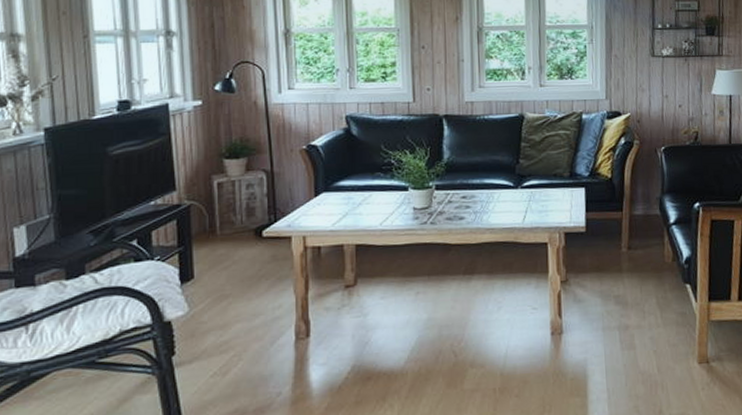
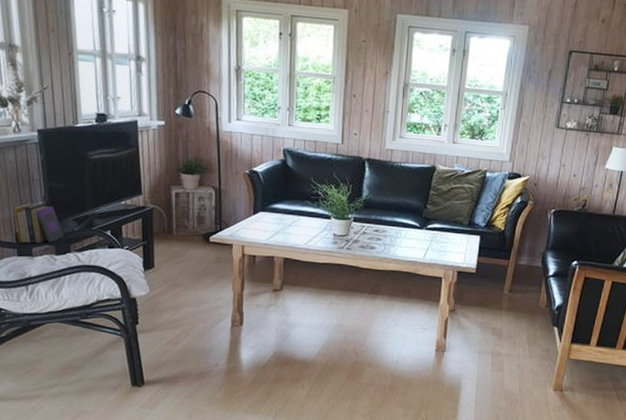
books: none [10,216,78,271] -> present [13,203,65,244]

